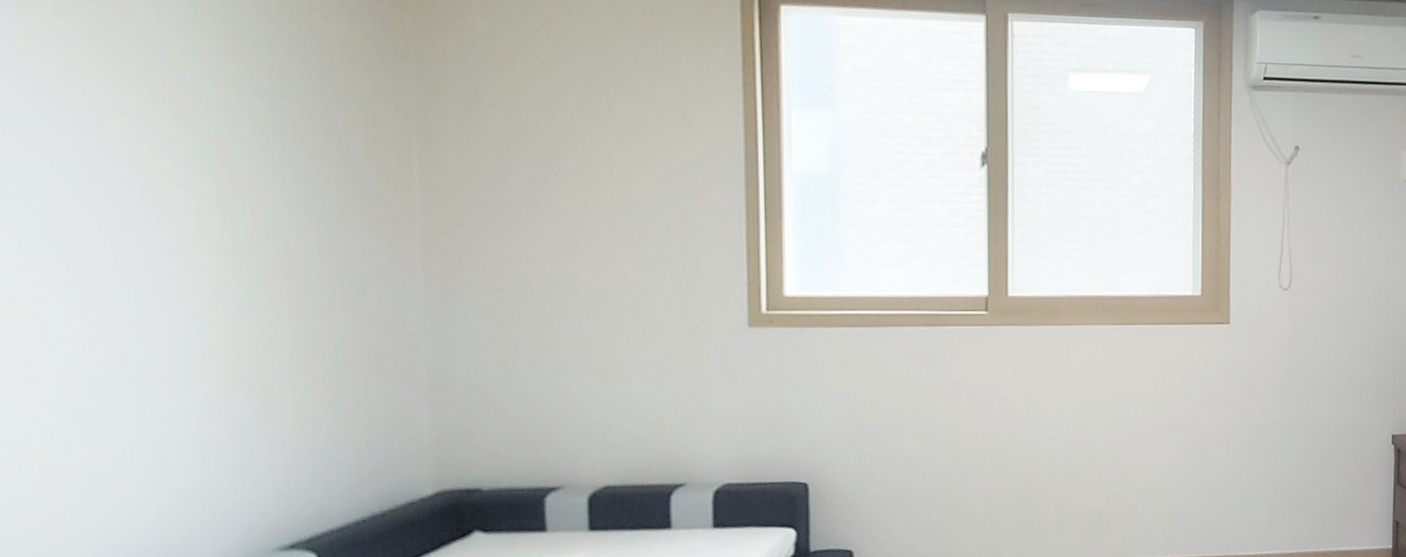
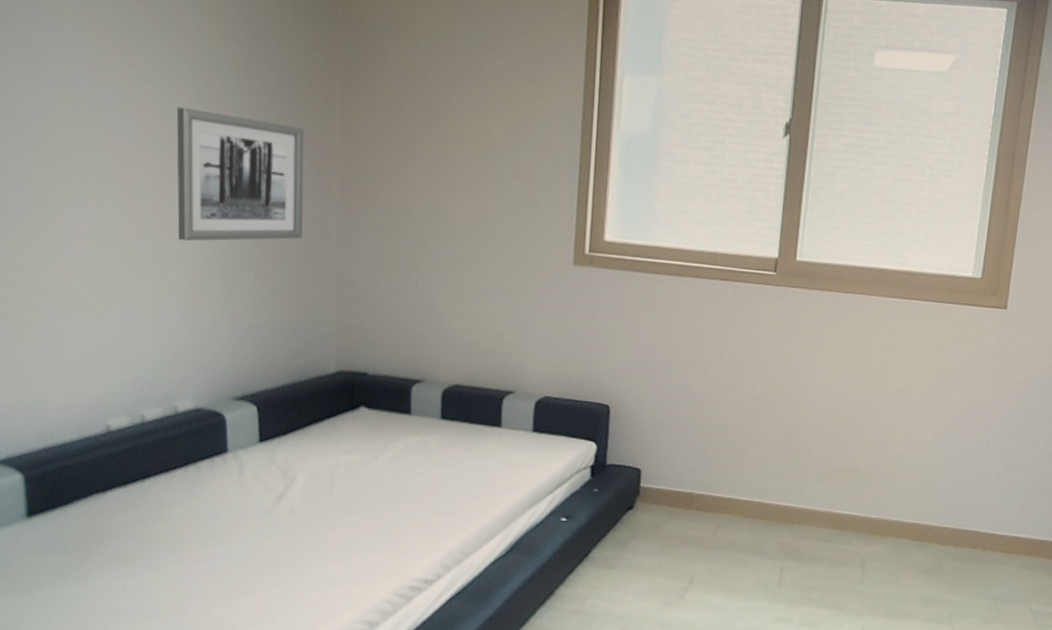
wall art: none [167,179,373,352] -> present [176,107,304,242]

